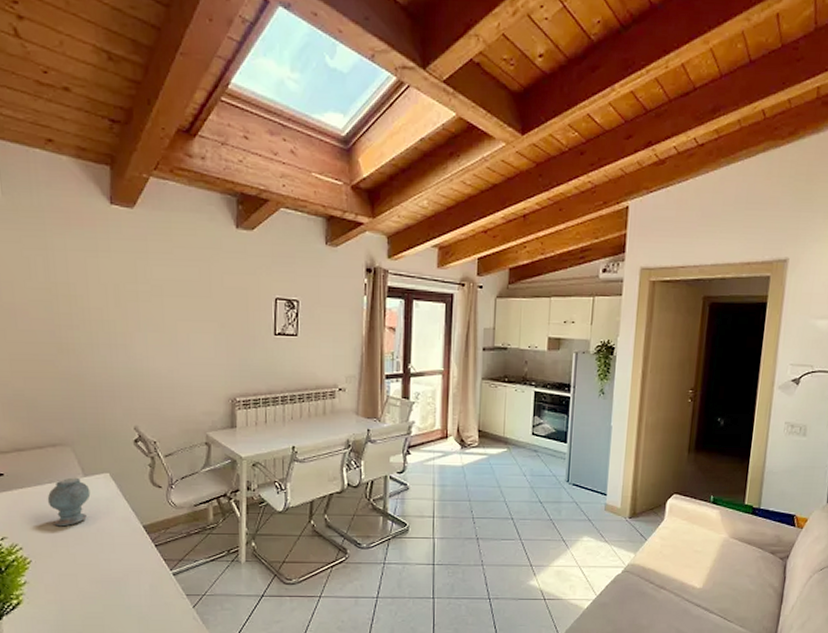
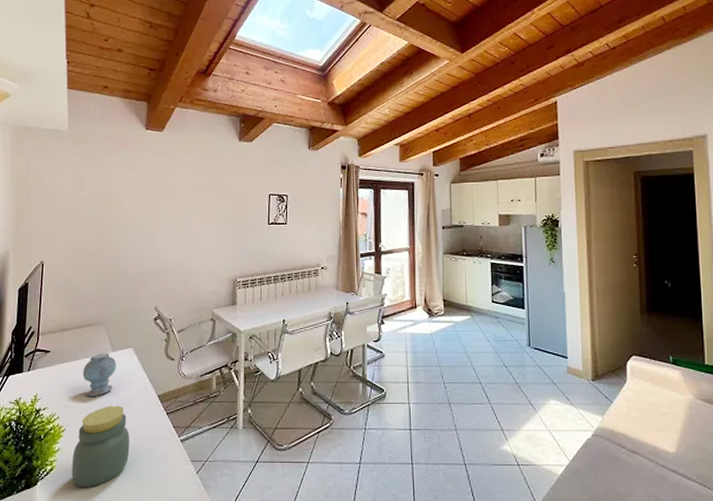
jar: none [42,536,113,622] -> present [72,406,130,487]

